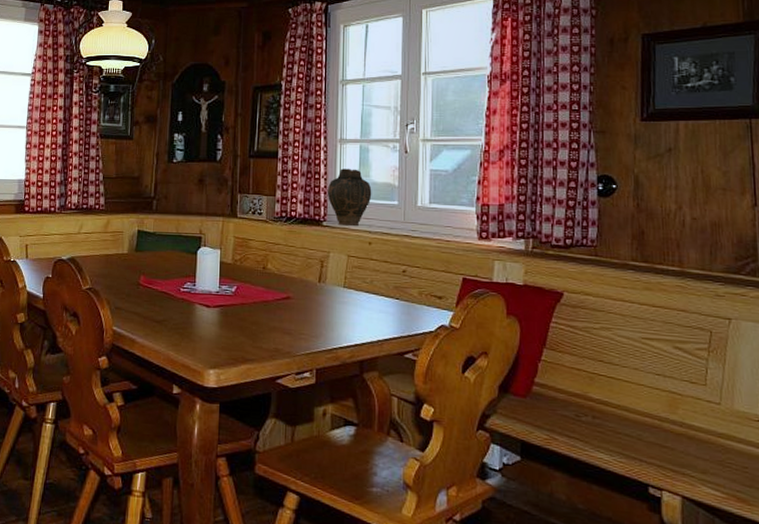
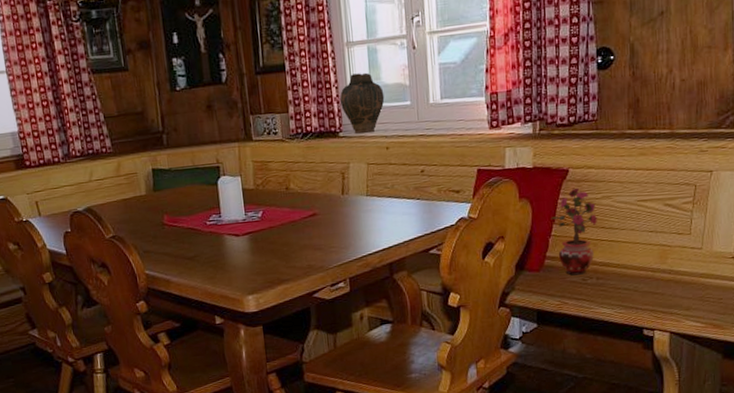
potted plant: none [541,314,596,410] -> present [551,188,598,275]

